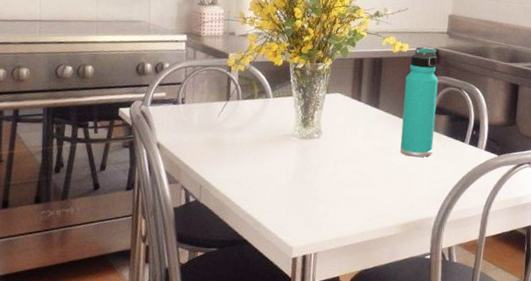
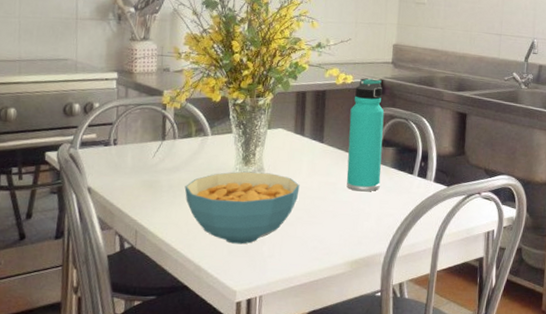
cereal bowl: none [246,133,356,203] -> present [184,171,300,244]

